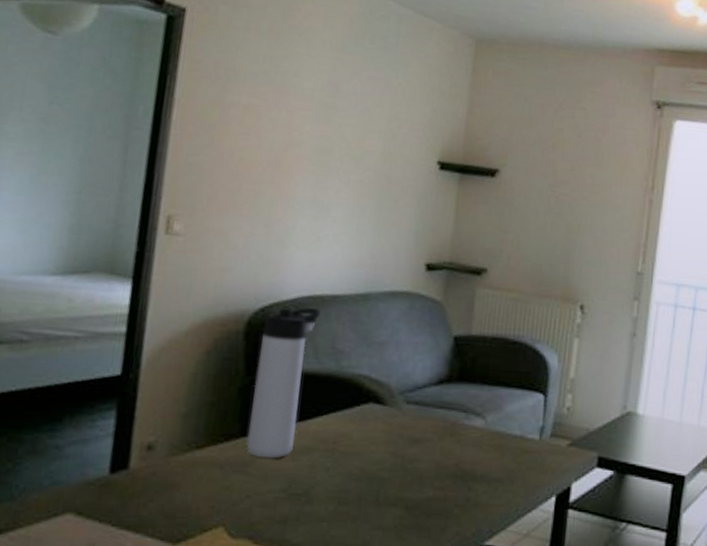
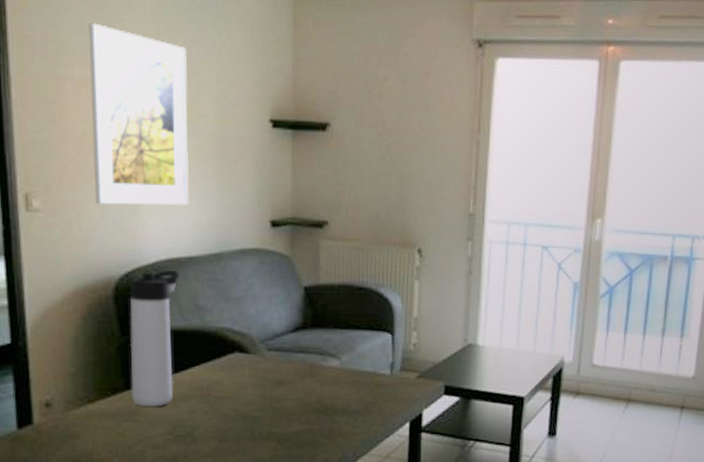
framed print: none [241,53,361,242] -> present [88,22,189,206]

